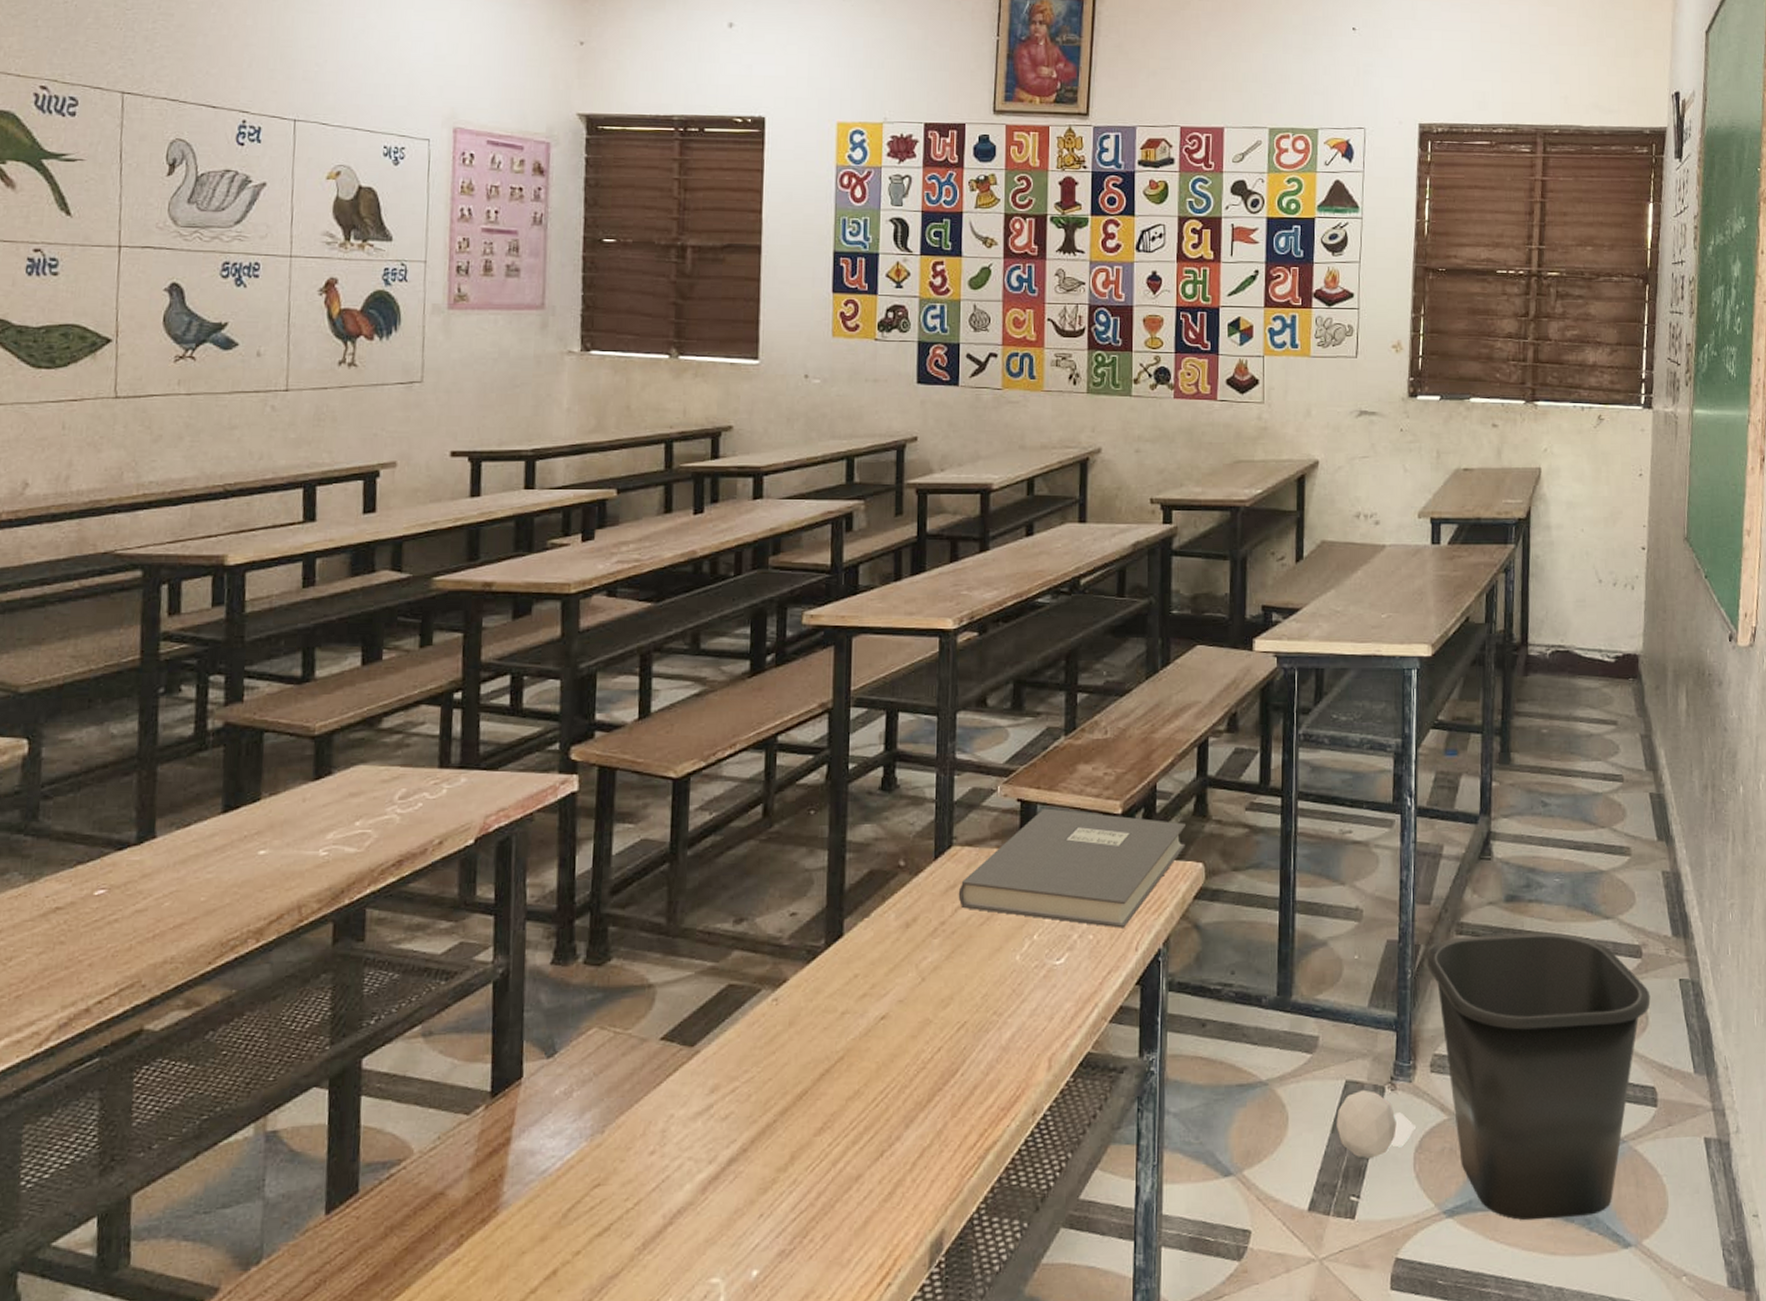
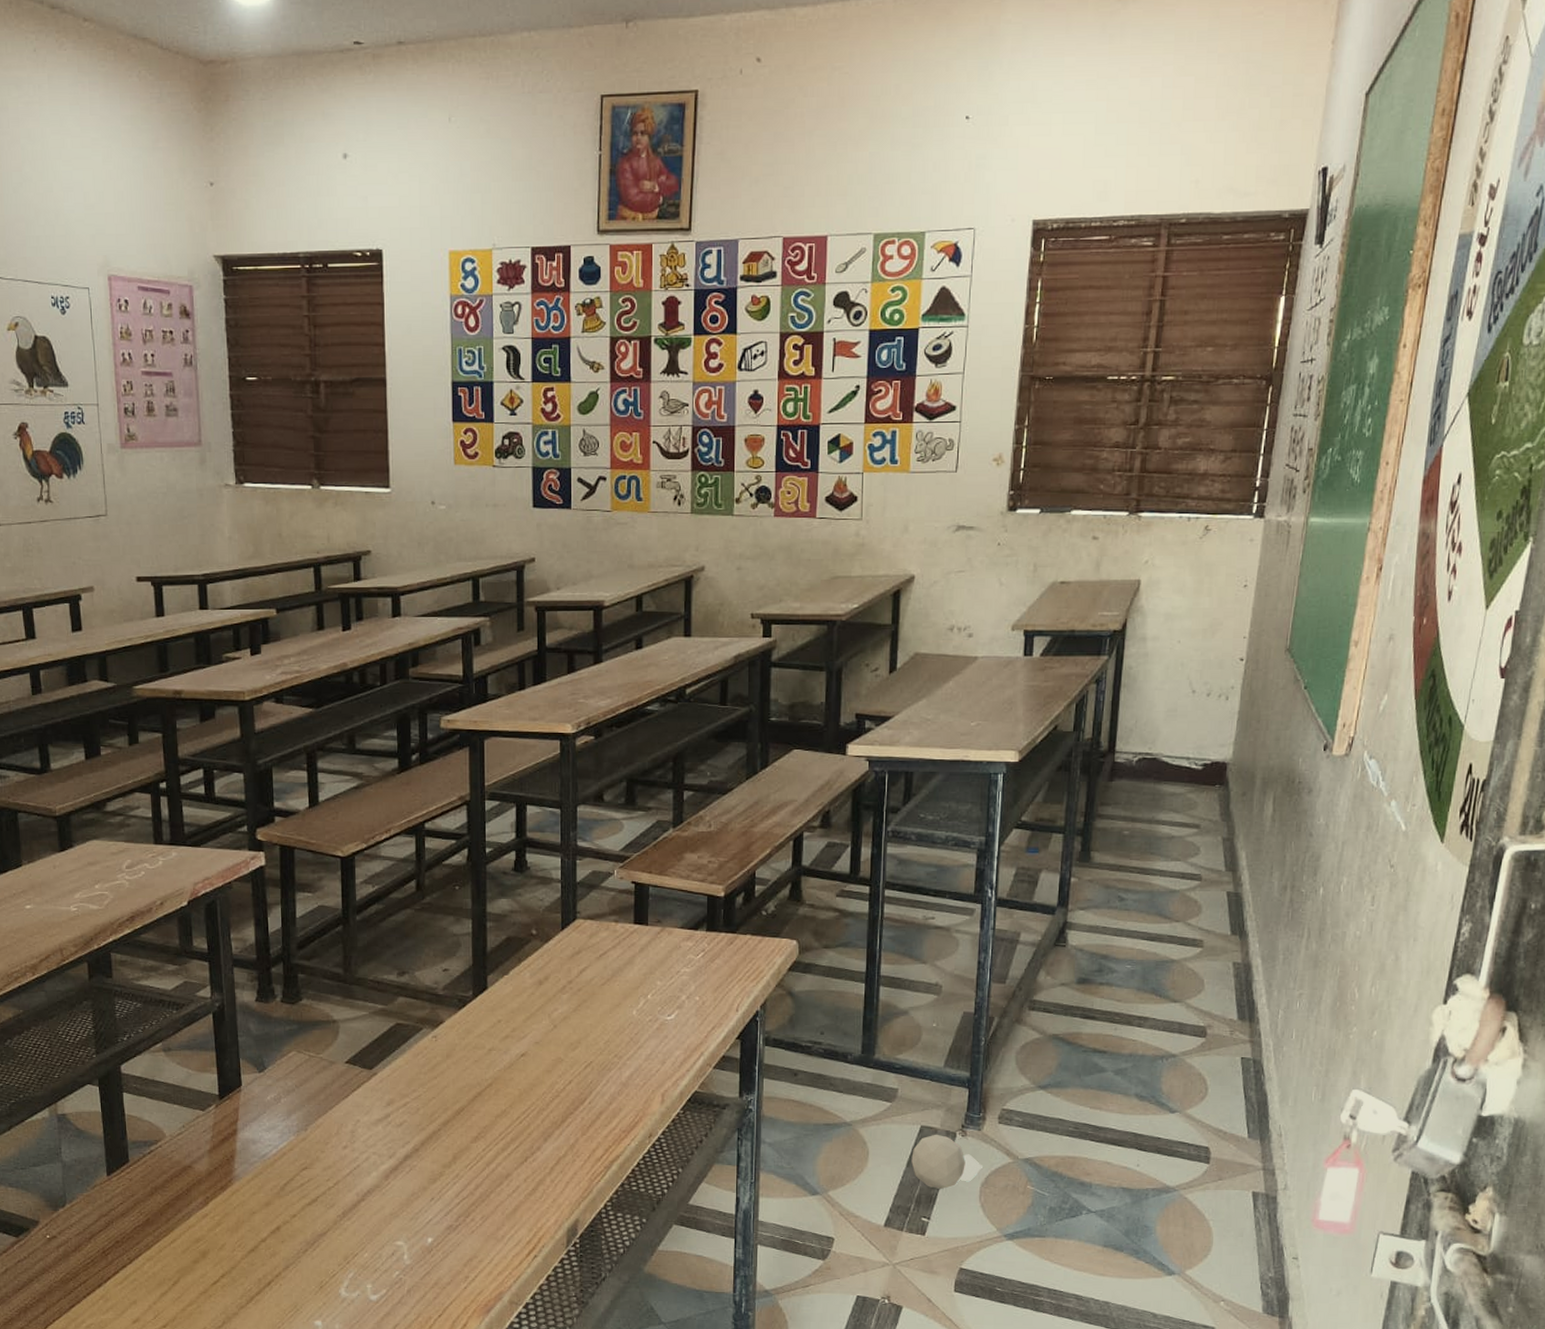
book: present [958,808,1185,928] -> none [582,890,781,992]
waste bin: present [1427,932,1651,1221] -> none [1000,1011,1212,1248]

